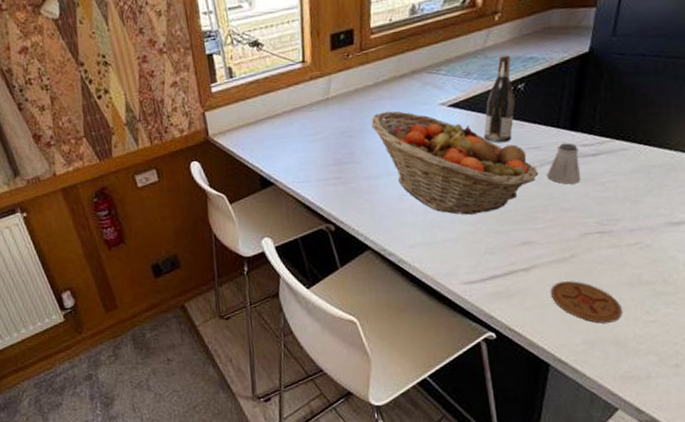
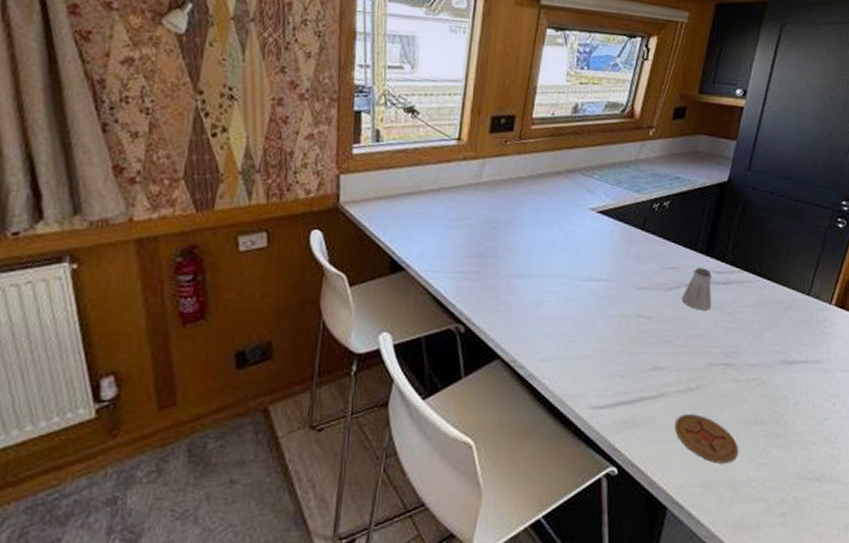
fruit basket: present [371,111,538,215] -> none [519,207,674,331]
wine bottle: present [483,55,516,143] -> none [628,170,660,259]

